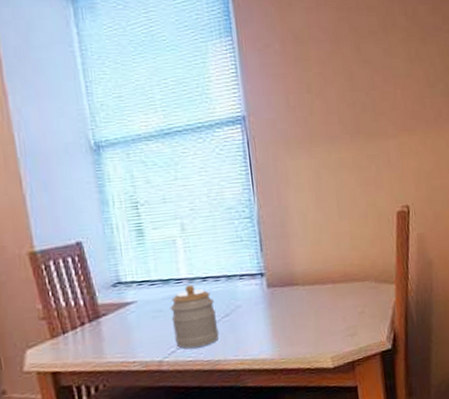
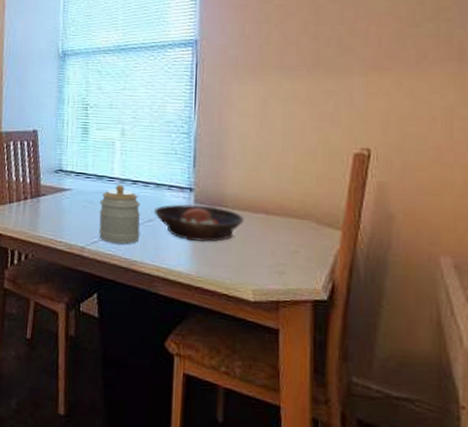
bowl: none [228,286,315,326] -> present [153,204,244,242]

